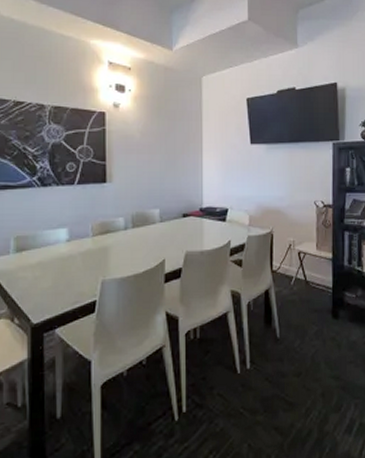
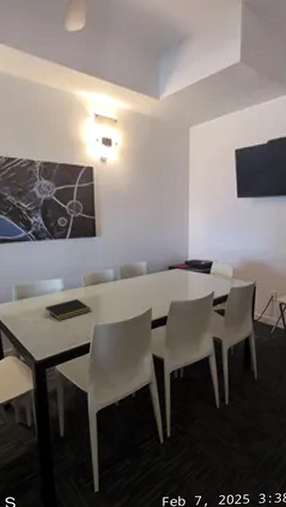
notepad: none [47,250,98,275] -> present [45,299,91,320]

